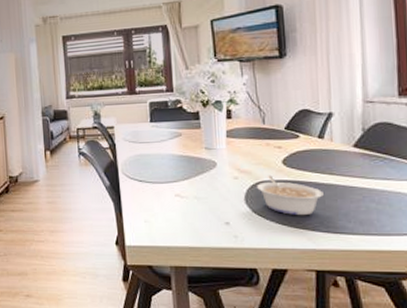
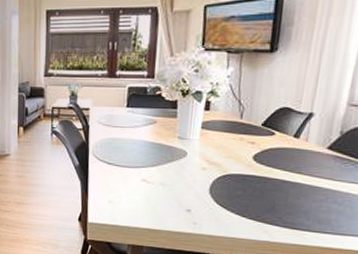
legume: present [256,175,324,216] -> none [222,168,288,210]

